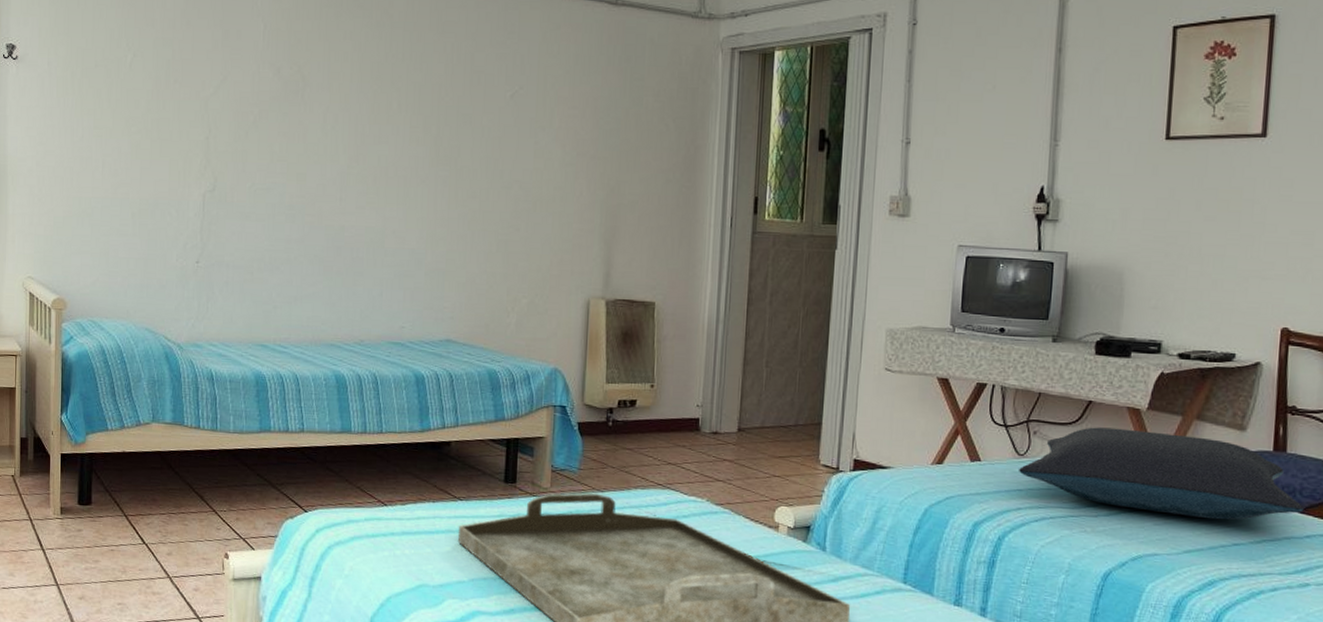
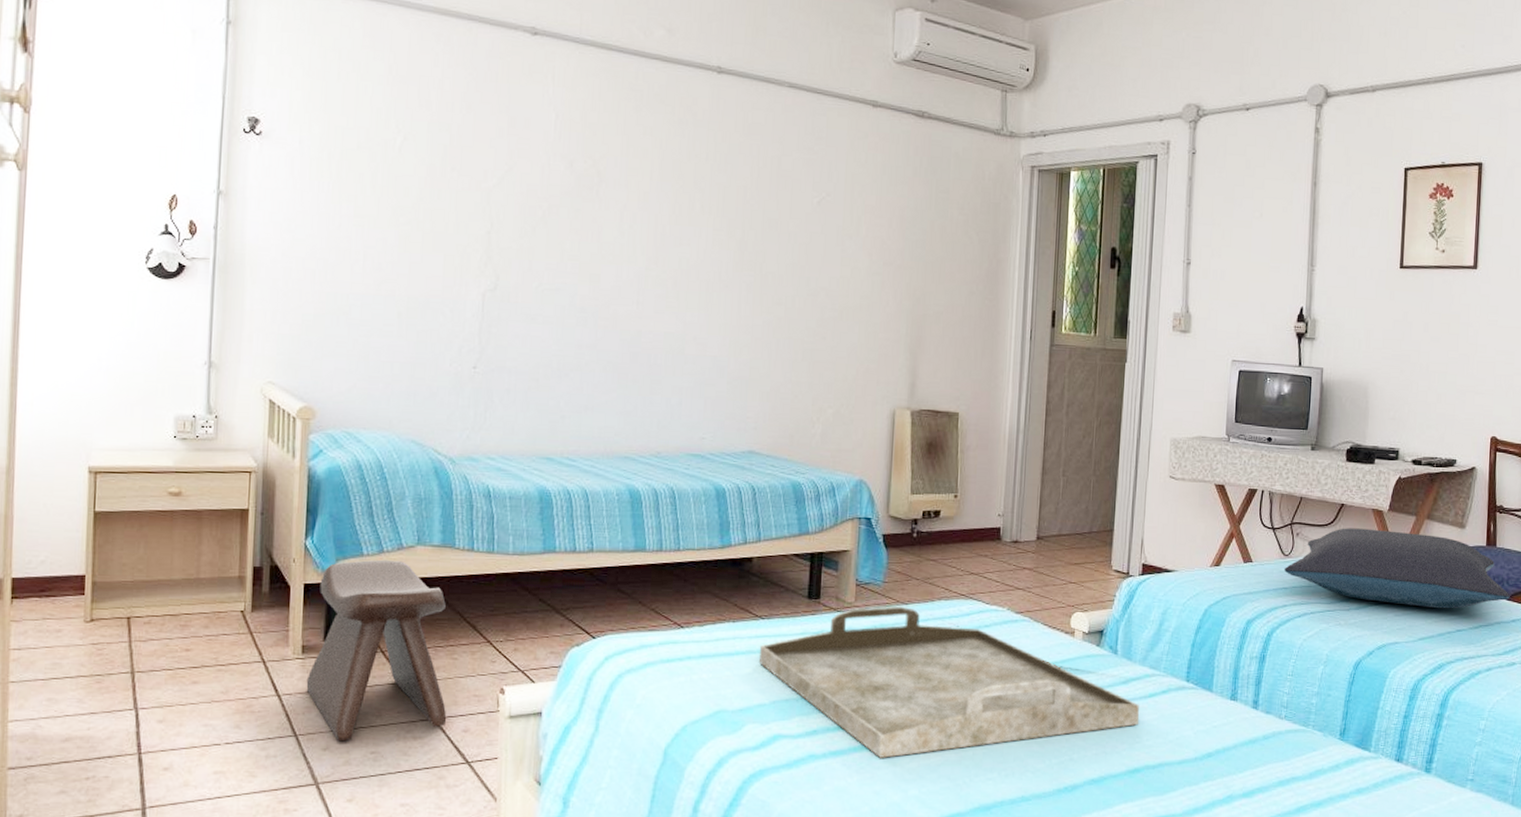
stool: none [65,434,180,593] -> present [306,559,447,742]

